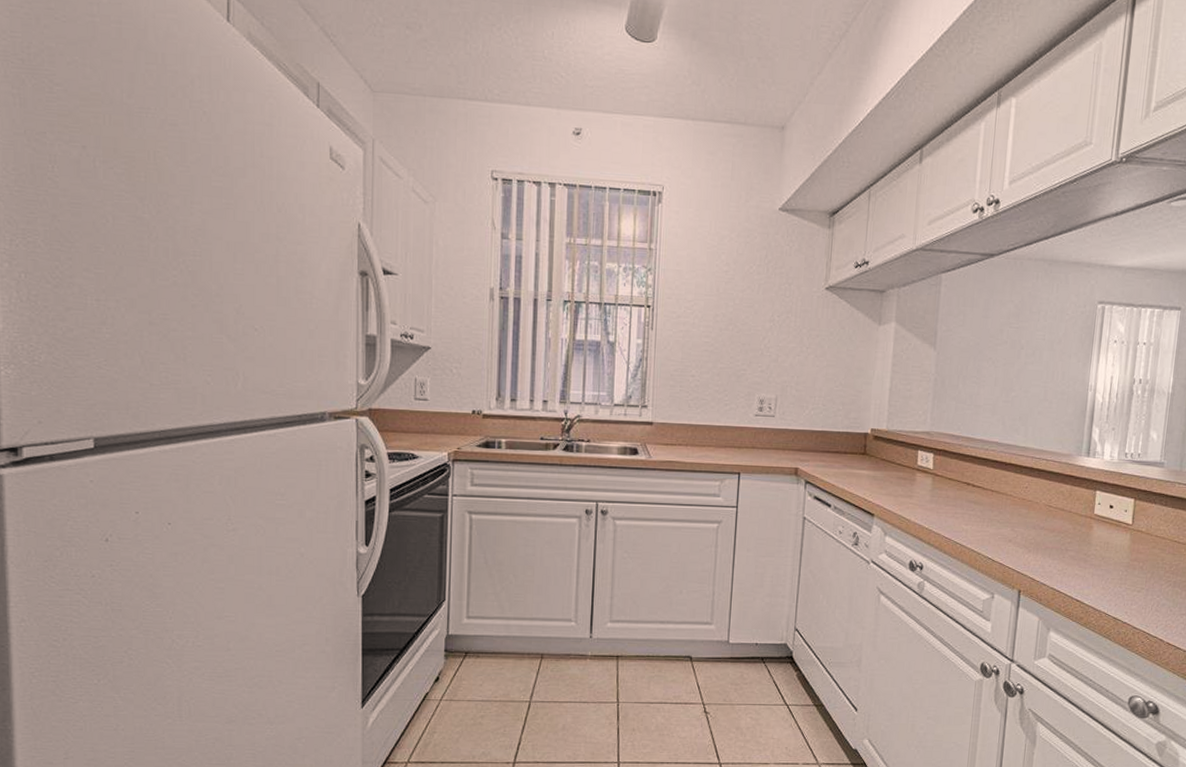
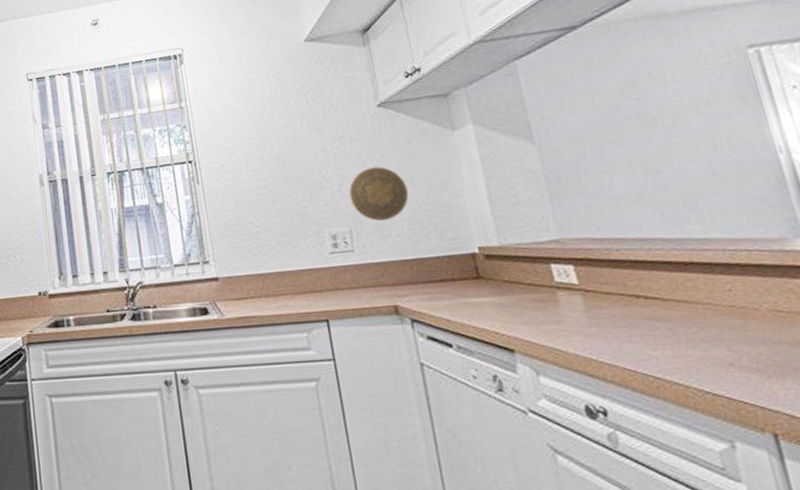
decorative plate: none [782,344,831,394] -> present [349,166,409,221]

